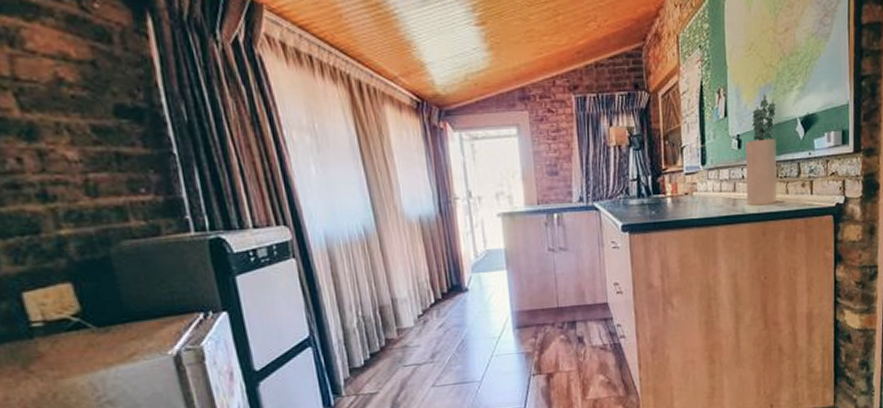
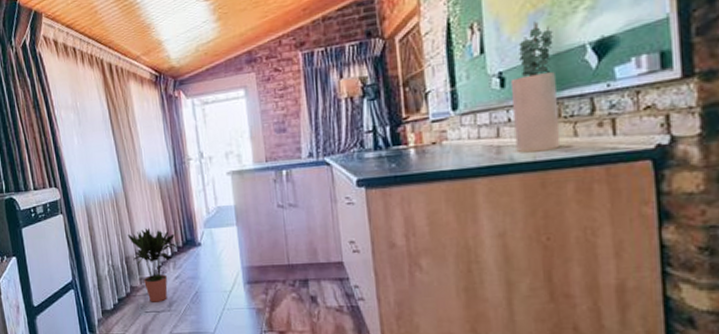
potted plant: none [382,272,441,355] -> present [127,227,177,302]

